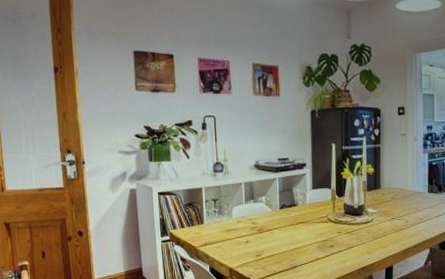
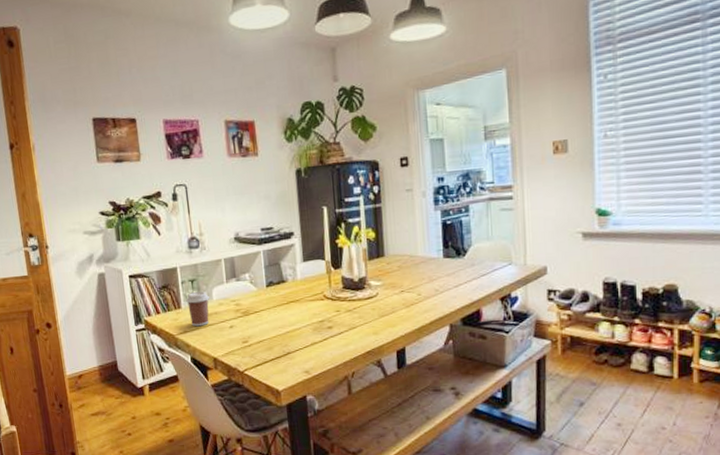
coffee cup: none [208,209,229,241] -> present [186,291,209,327]

